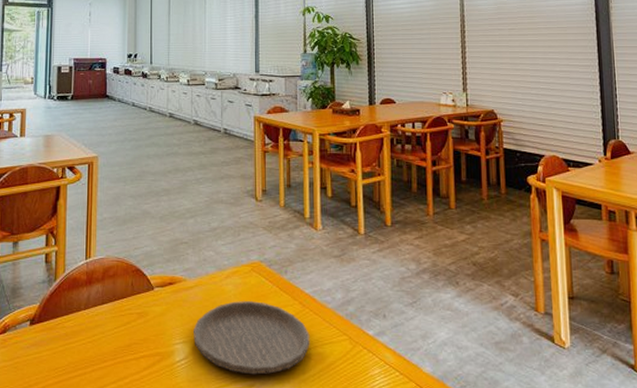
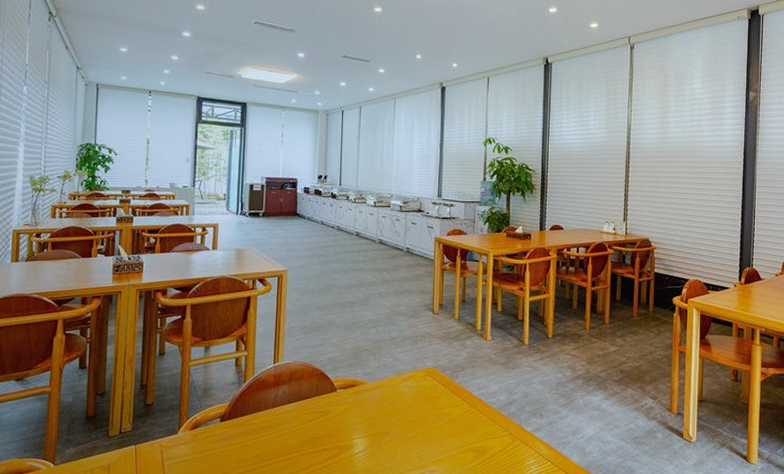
plate: present [194,301,310,375] -> none [372,402,475,465]

